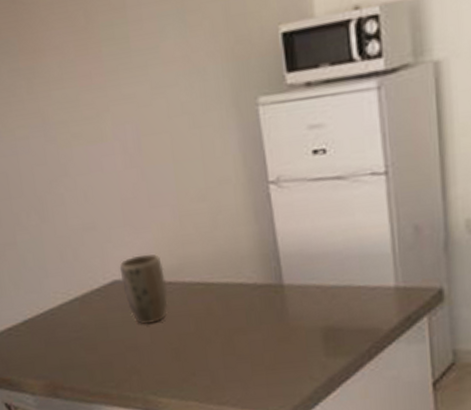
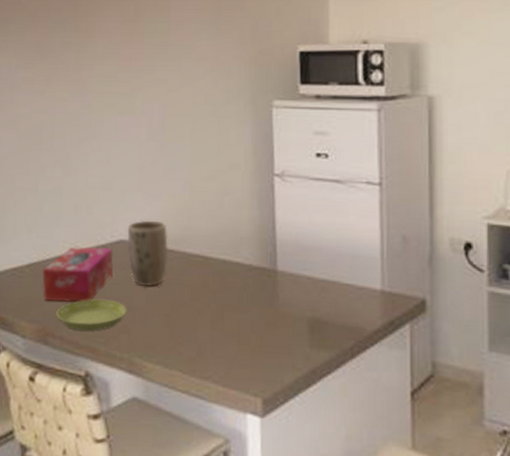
tissue box: none [39,290,114,355] -> present [42,246,114,303]
saucer: none [61,343,133,379] -> present [56,299,127,332]

